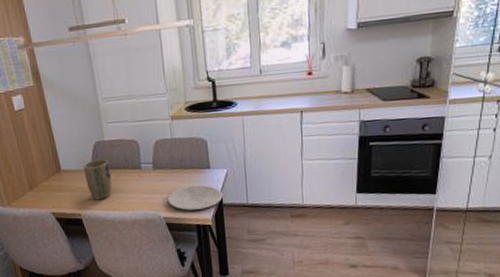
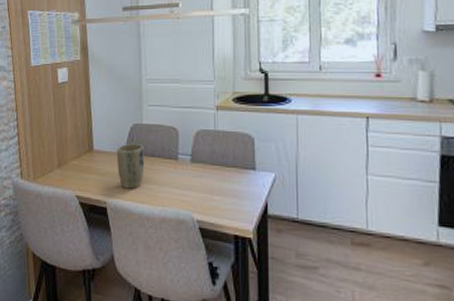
plate: present [168,184,222,211] -> none [204,187,268,218]

